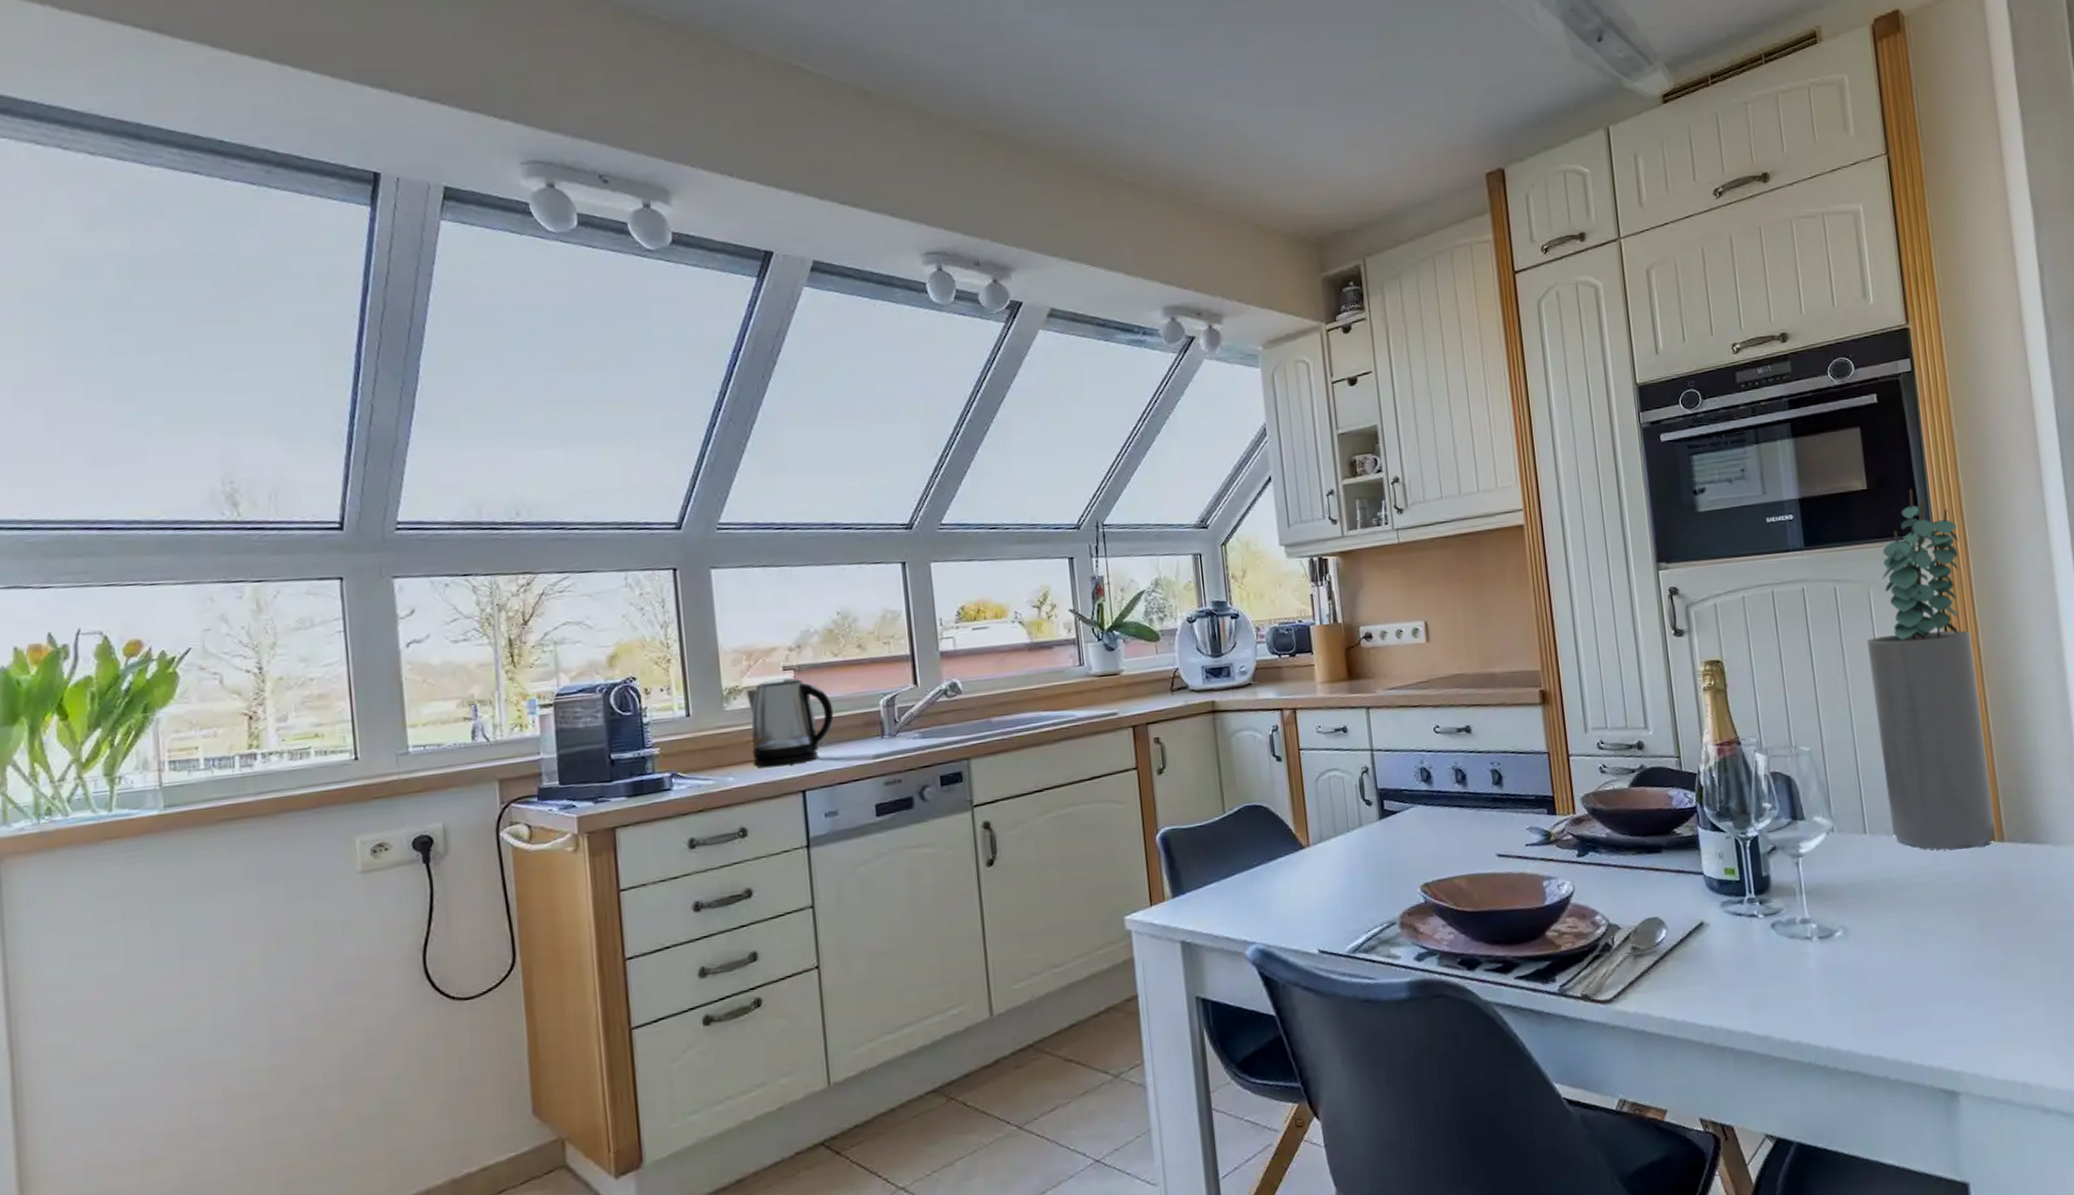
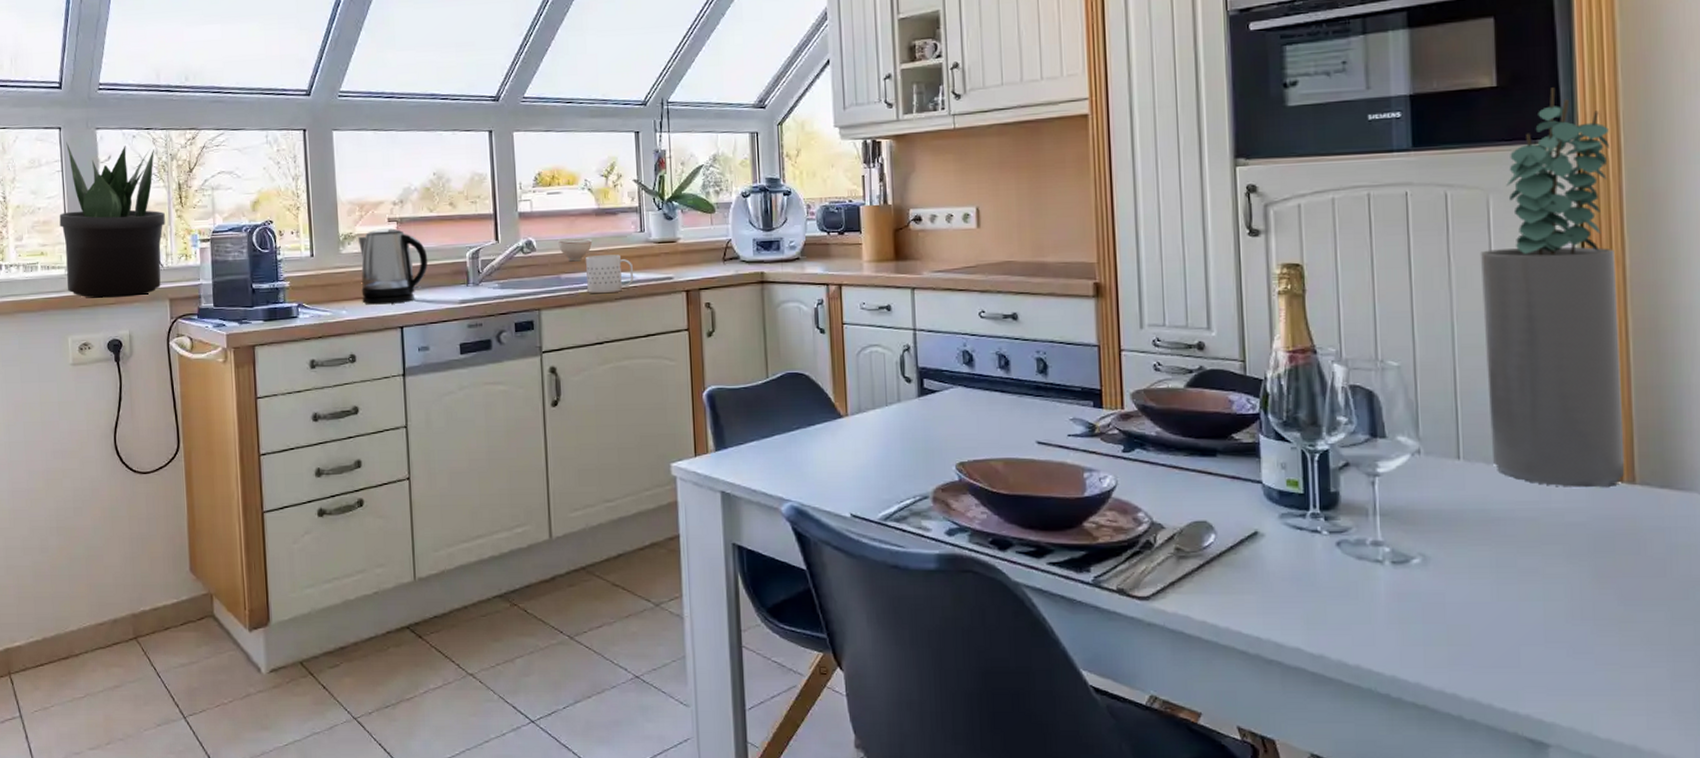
planter: none [341,595,492,787] -> present [59,142,165,299]
bowl: none [986,676,1027,703] -> present [557,237,593,262]
mug: none [1018,691,1075,737] -> present [585,254,634,294]

